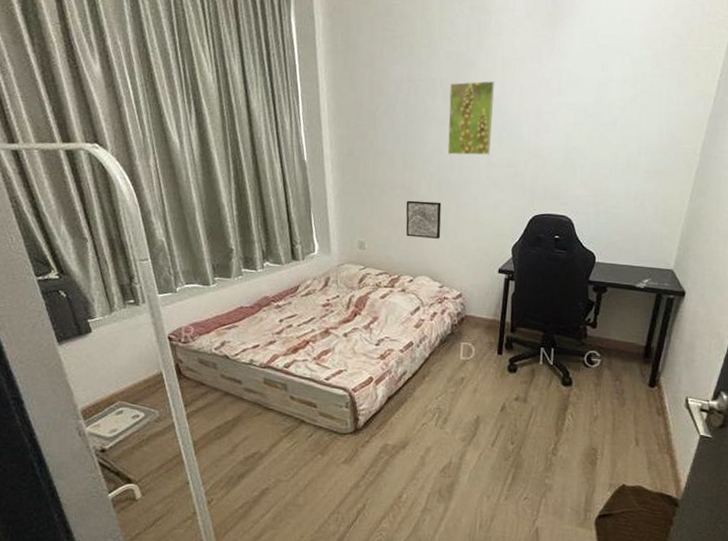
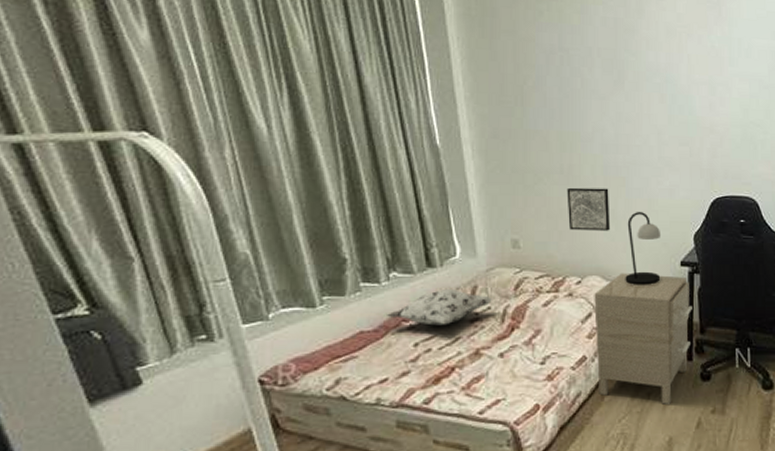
decorative pillow: none [260,278,342,307] -> present [387,289,493,326]
nightstand: none [421,275,506,389] -> present [594,273,692,404]
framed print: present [447,81,494,155] -> none [609,50,660,134]
table lamp: none [449,224,484,288] -> present [625,212,662,286]

